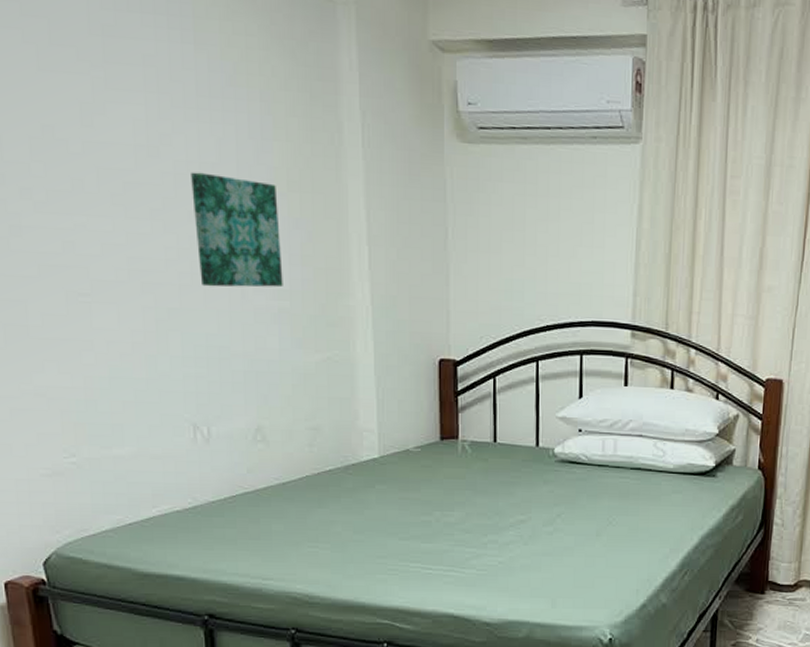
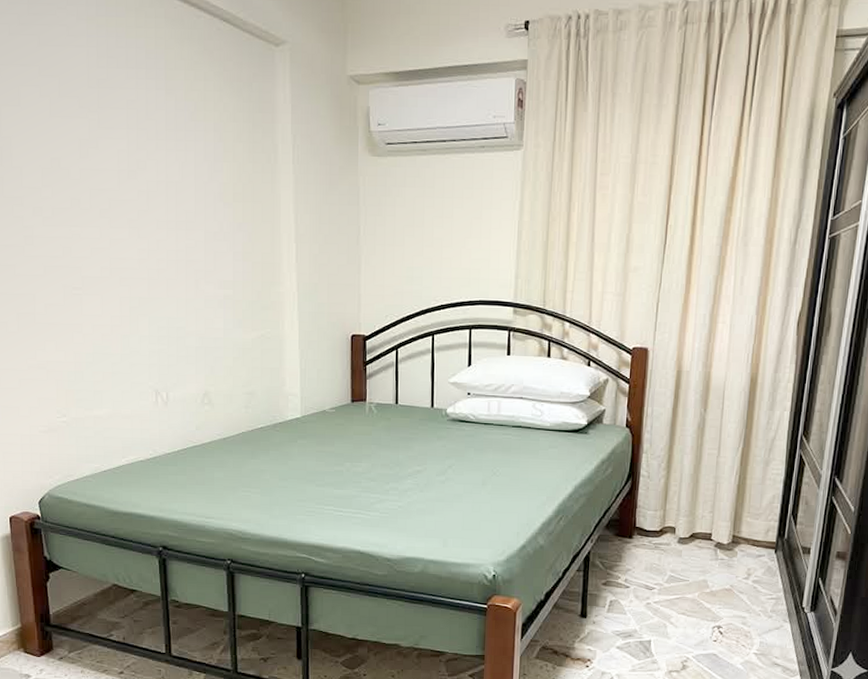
wall art: present [191,172,283,288] -> none [160,189,228,280]

